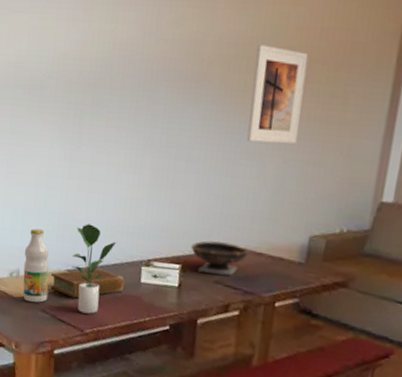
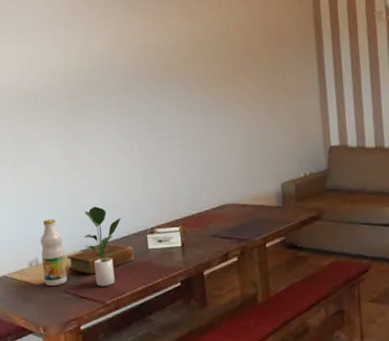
bowl: present [191,240,249,276] -> none [186,200,235,230]
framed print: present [246,45,309,144] -> none [208,41,255,116]

